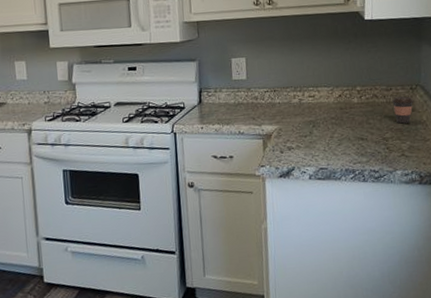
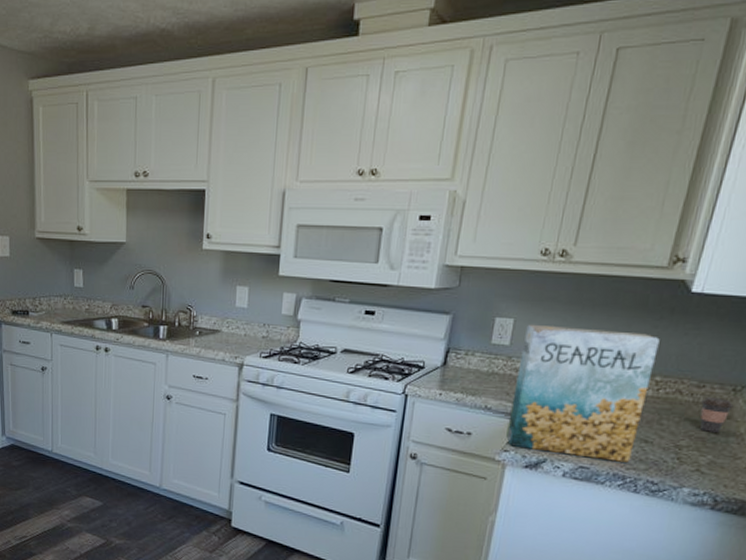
cereal box: none [256,55,355,162] -> present [506,324,660,463]

